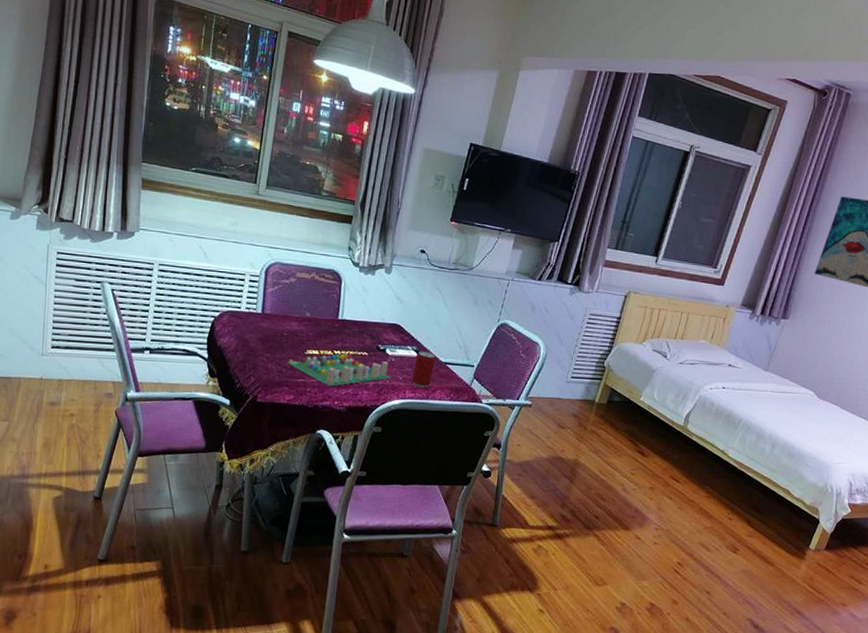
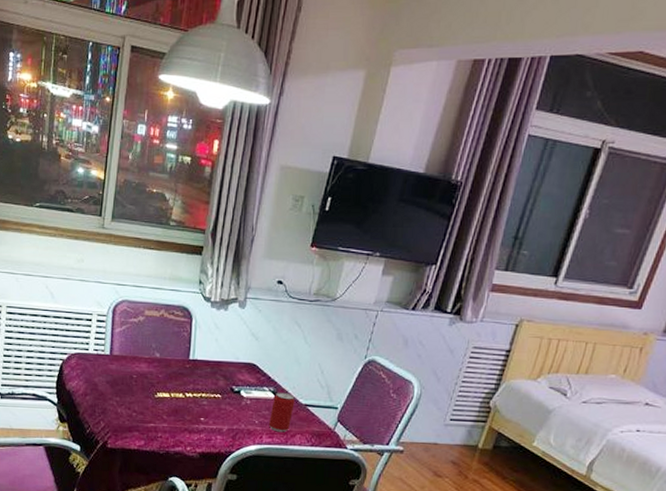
board game: present [288,353,392,387] -> none [138,396,247,432]

